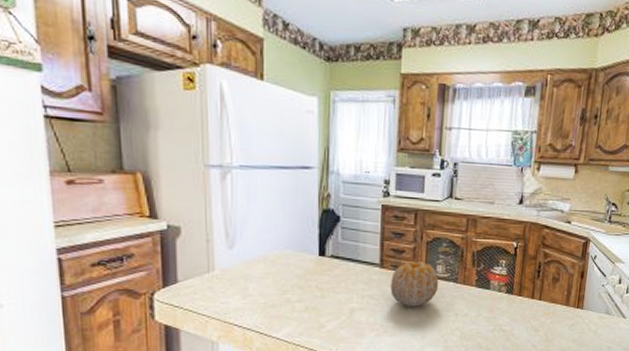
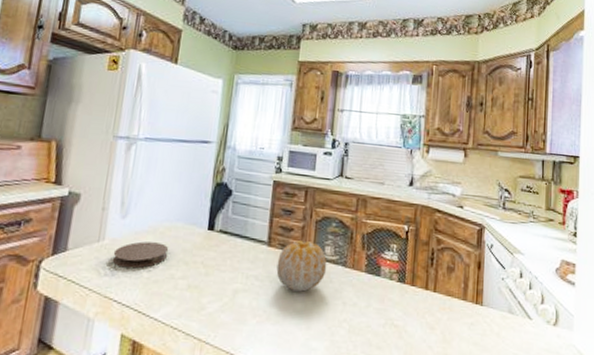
coaster: none [226,270,282,295] -> present [112,241,169,269]

